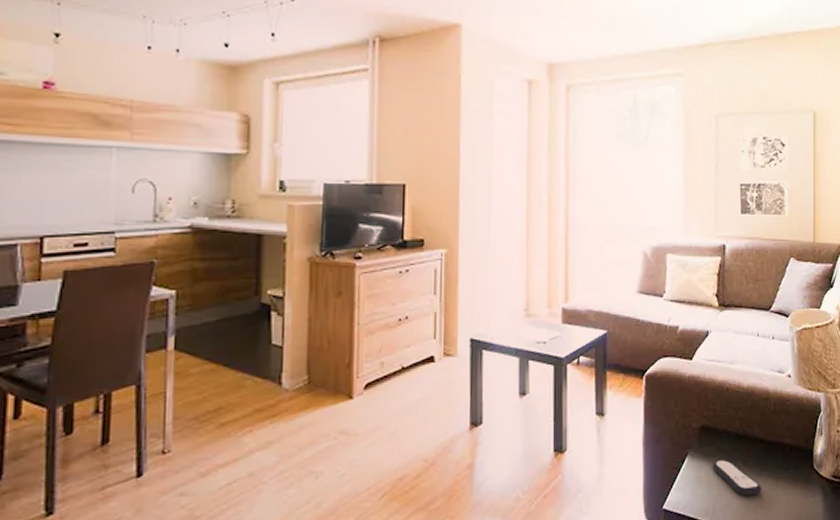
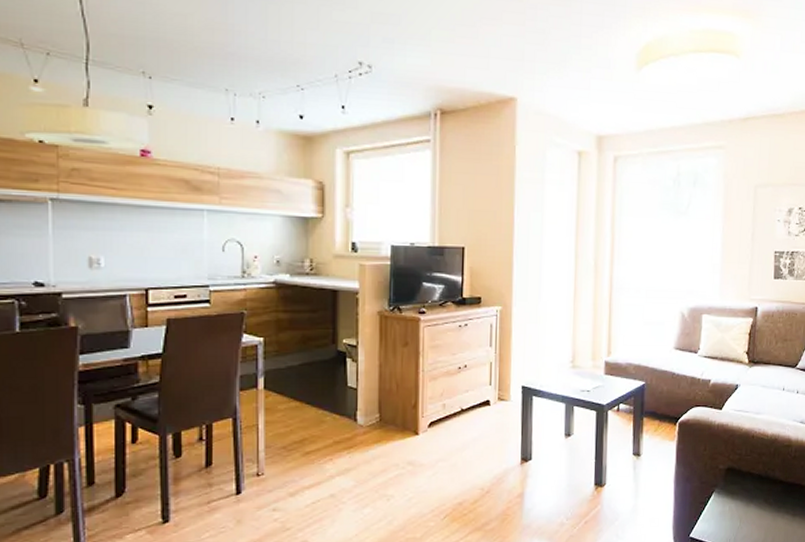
remote control: present [712,460,761,496] -> none [736,497,779,529]

